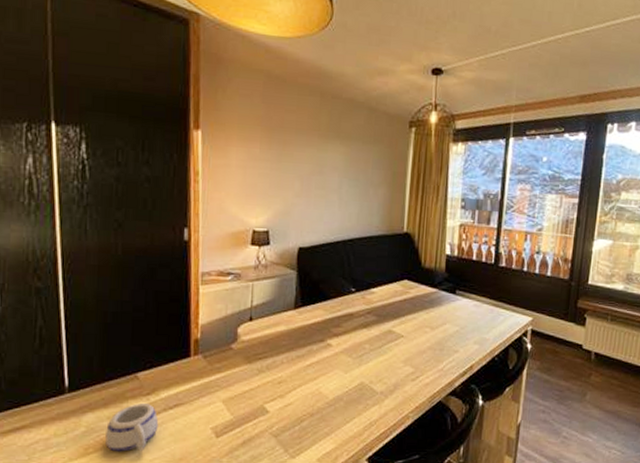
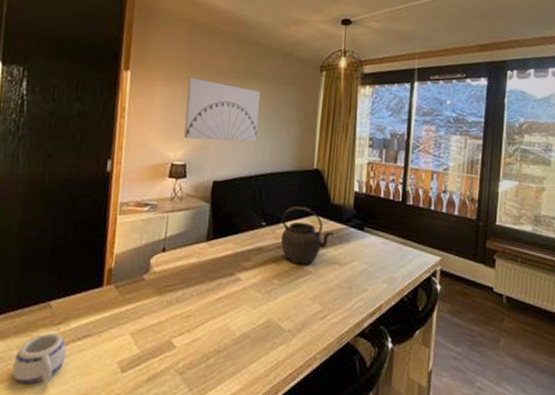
wall art: none [264,137,345,206] -> present [184,78,260,142]
kettle: none [371,271,426,330] -> present [280,206,335,265]

